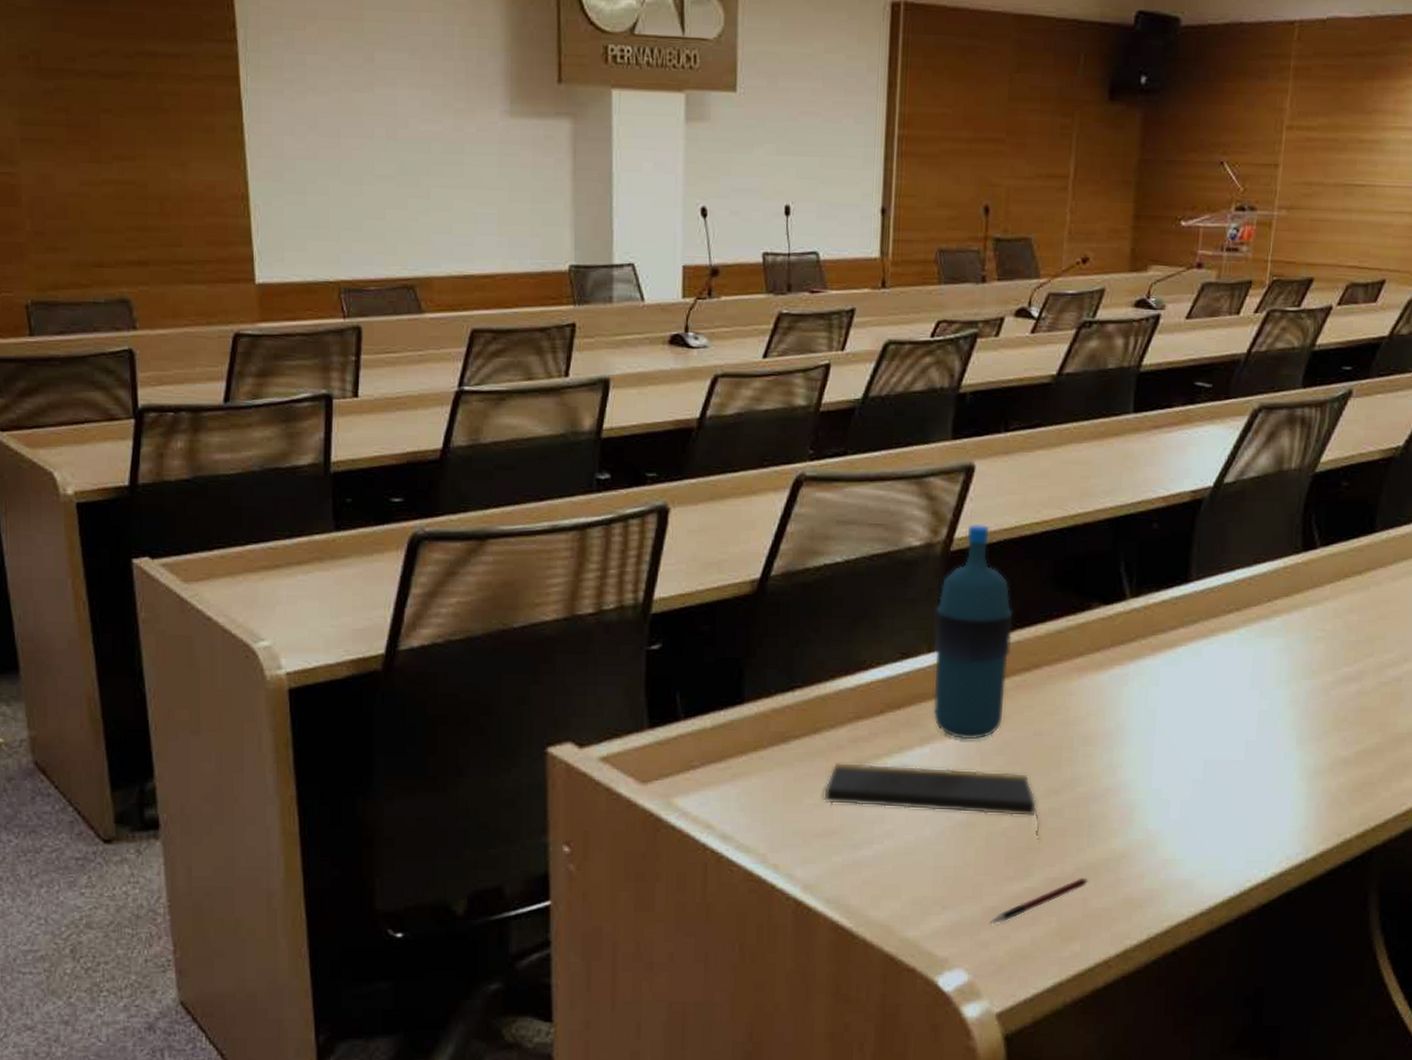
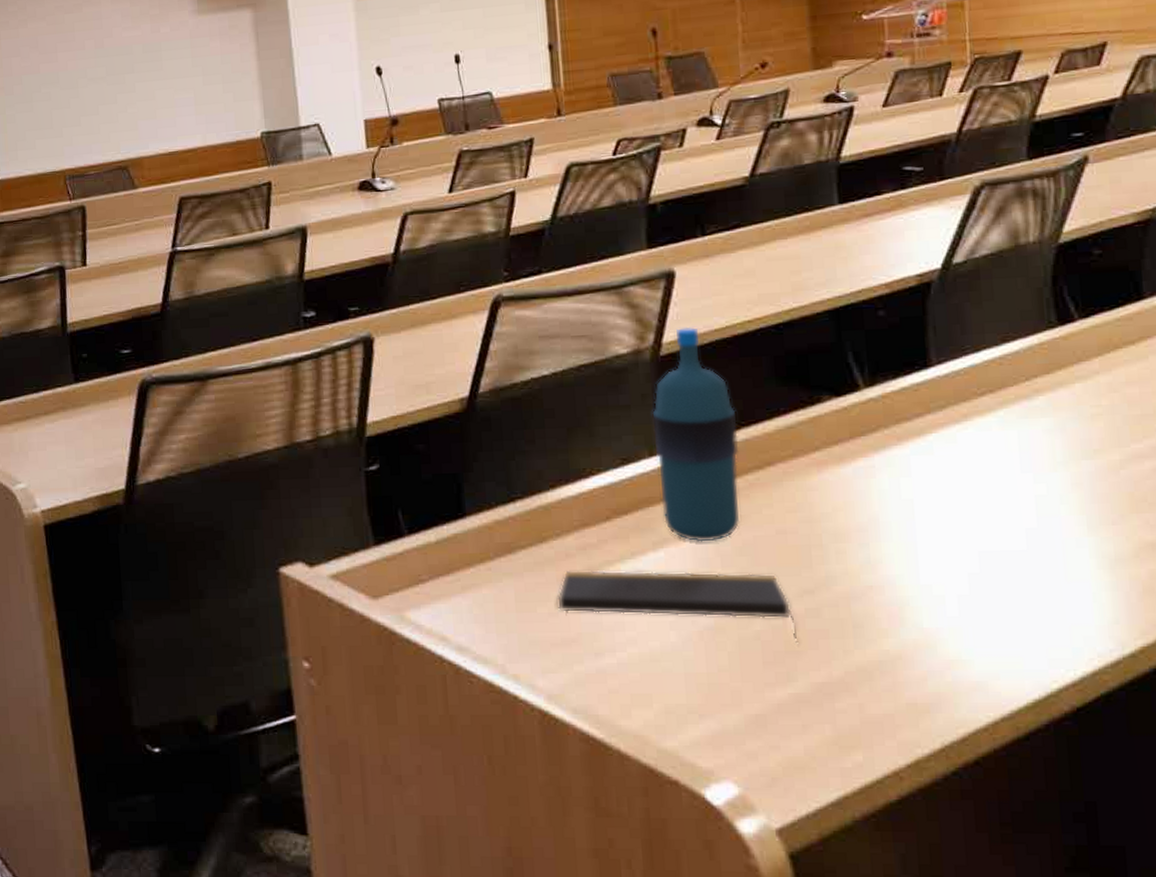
pen: present [990,878,1089,924] -> none [755,682,863,732]

